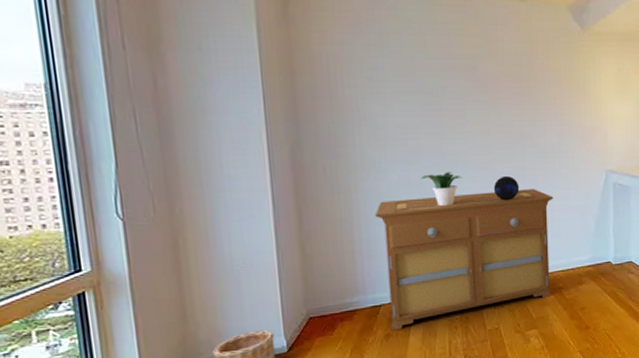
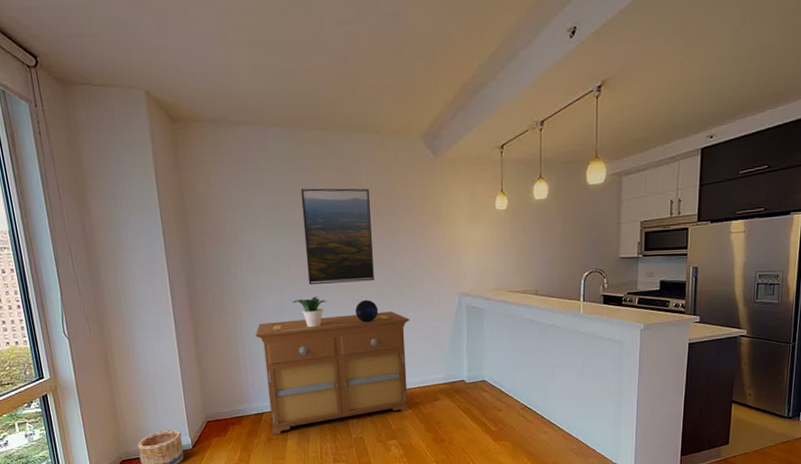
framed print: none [435,54,516,159] -> present [300,188,374,285]

